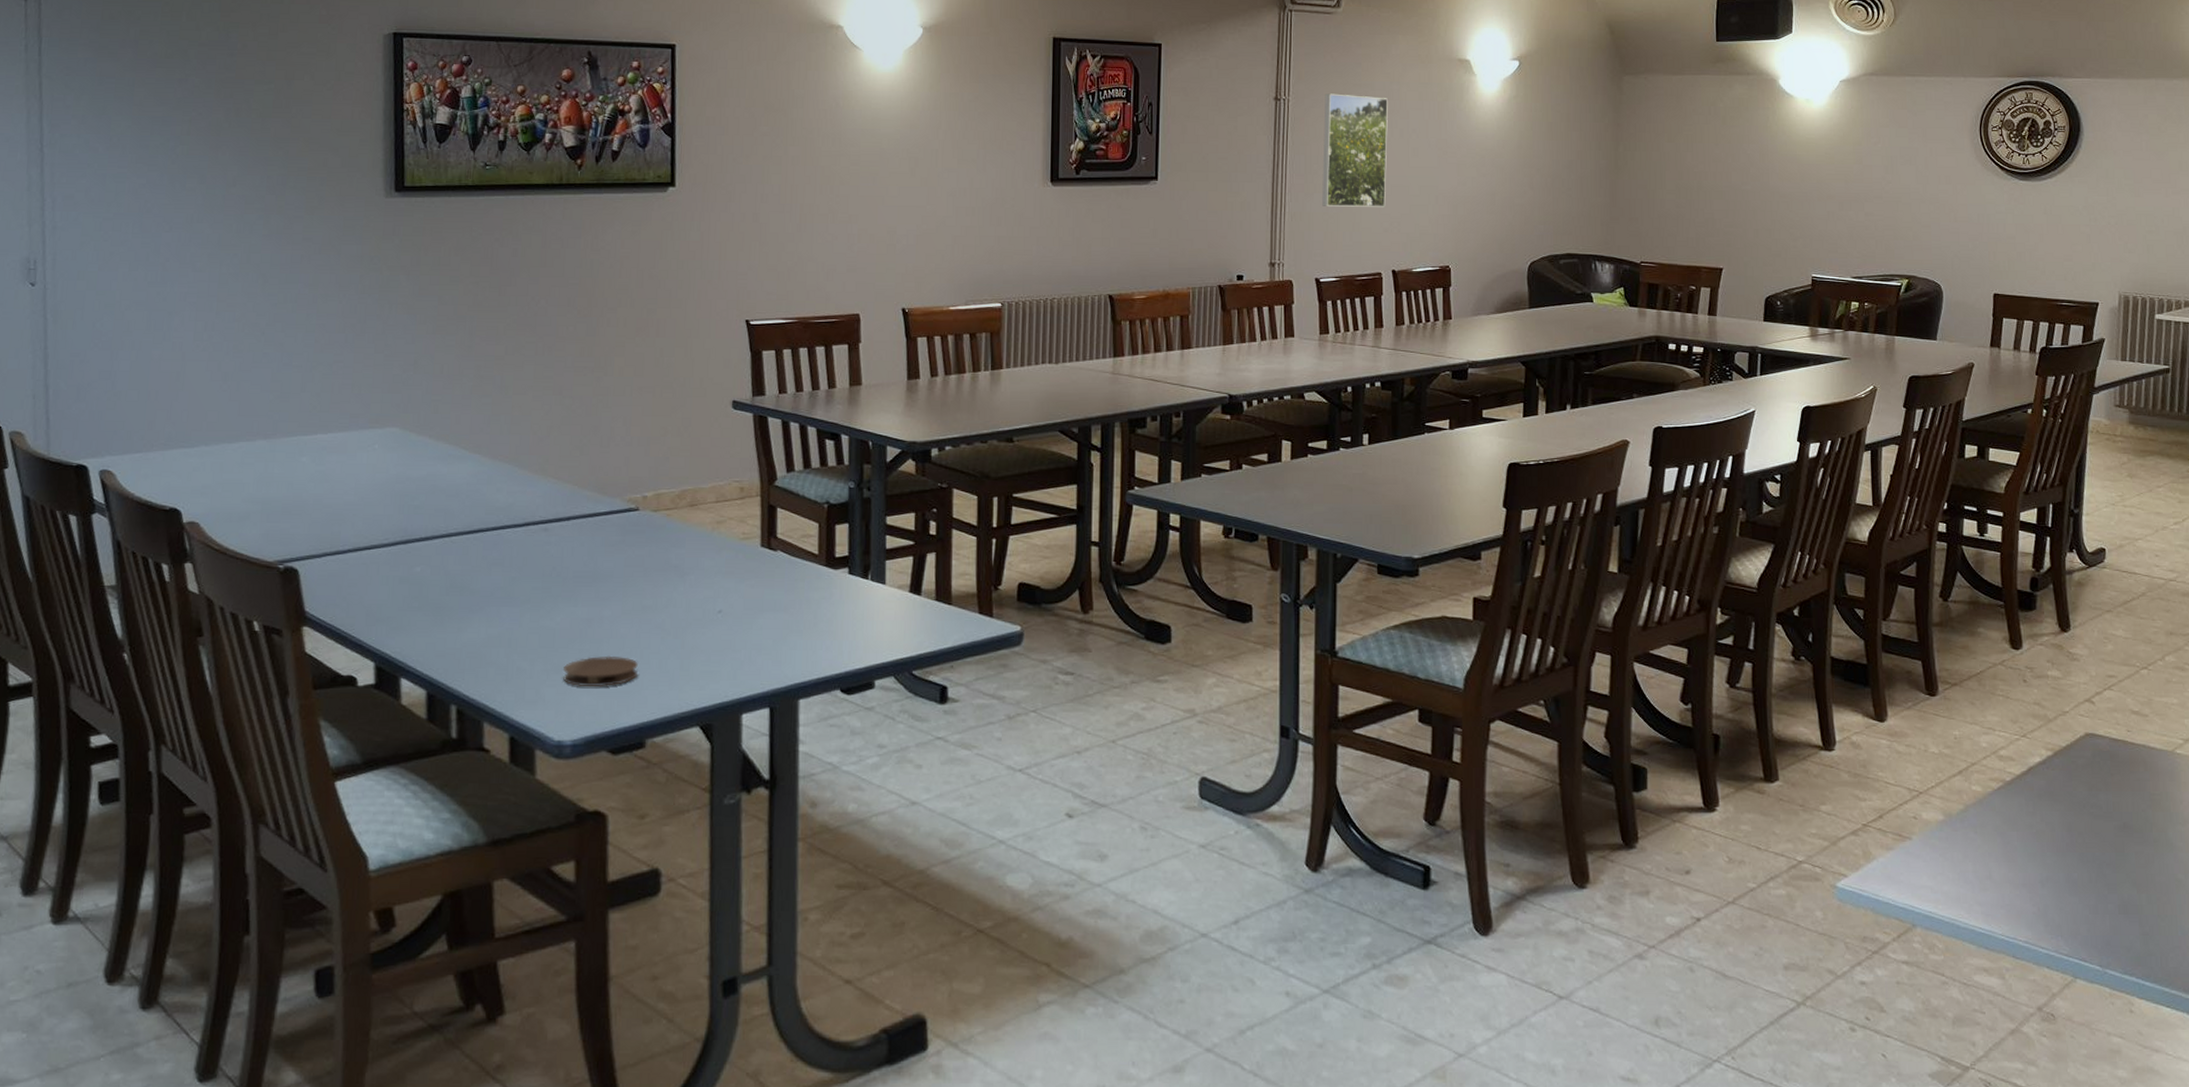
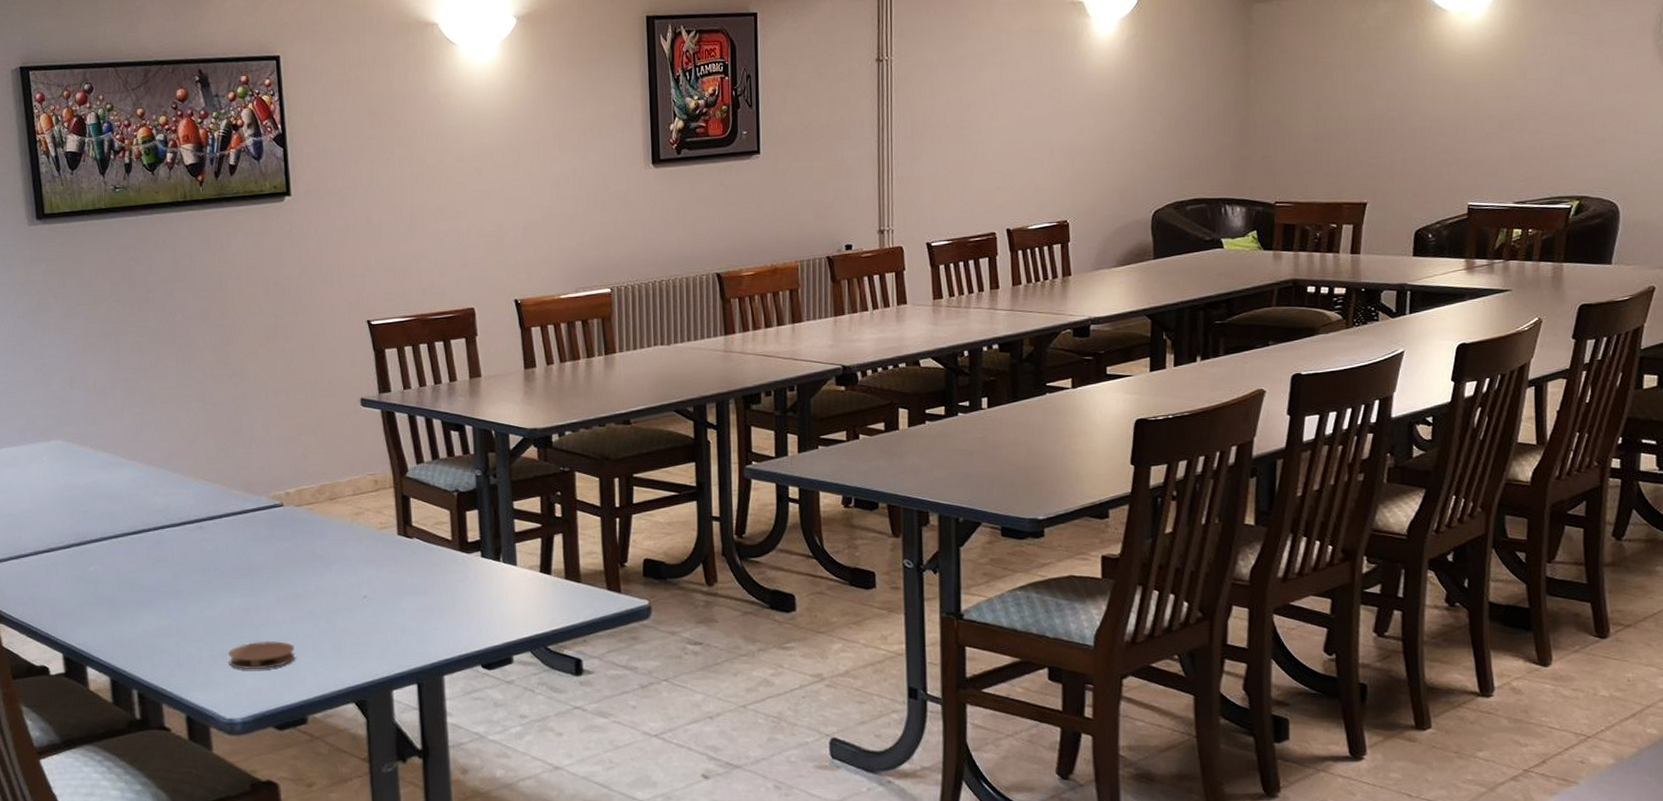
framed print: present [1322,93,1389,207] -> none [929,49,998,168]

